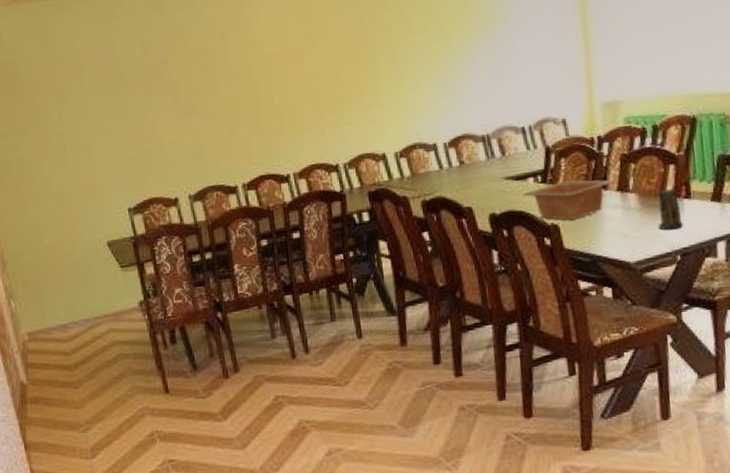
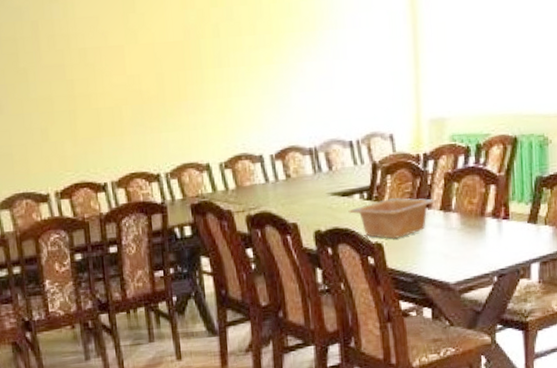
candle: present [659,189,683,230] -> none [478,210,500,251]

